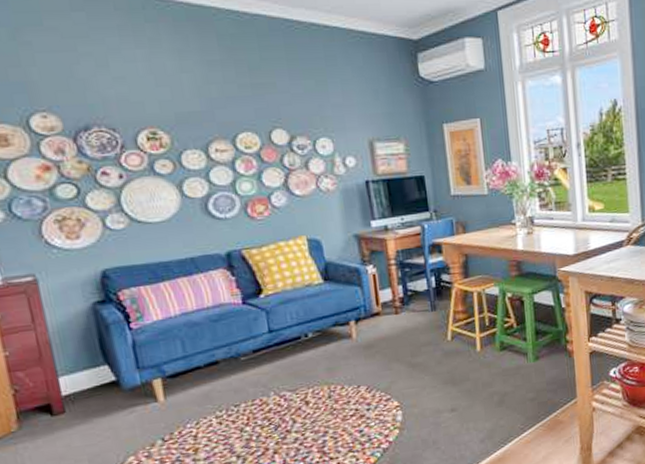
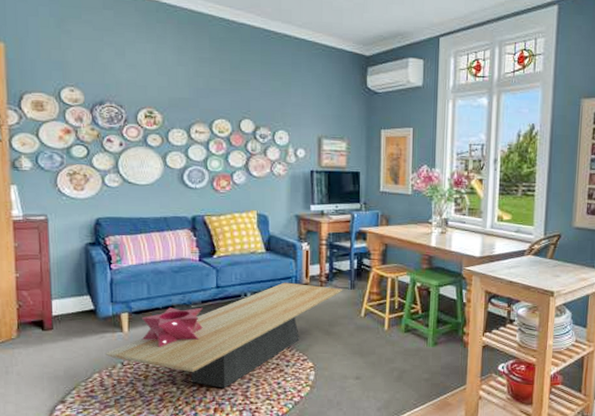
coffee table: none [138,312,423,448] -> present [104,282,343,389]
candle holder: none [180,358,259,413] -> present [142,307,203,347]

